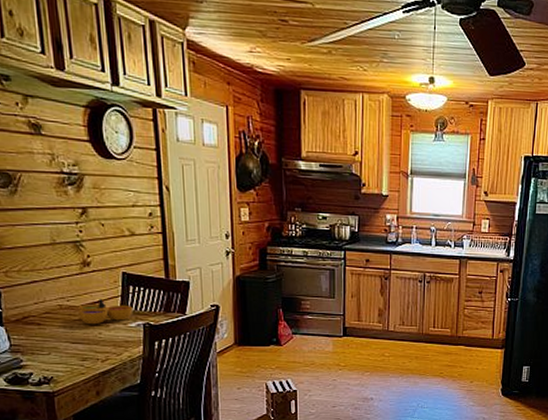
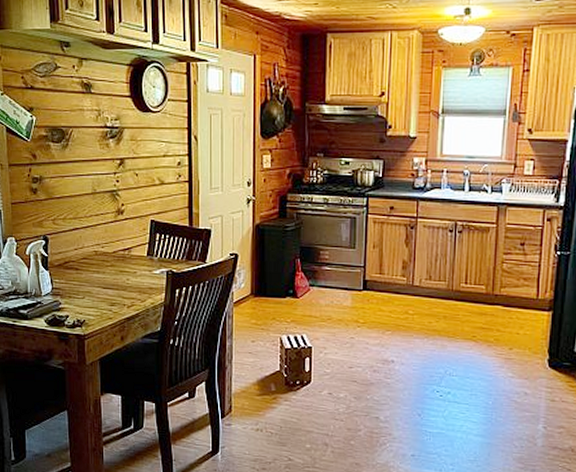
decorative bowl: present [78,299,133,325] -> none [111,246,159,271]

